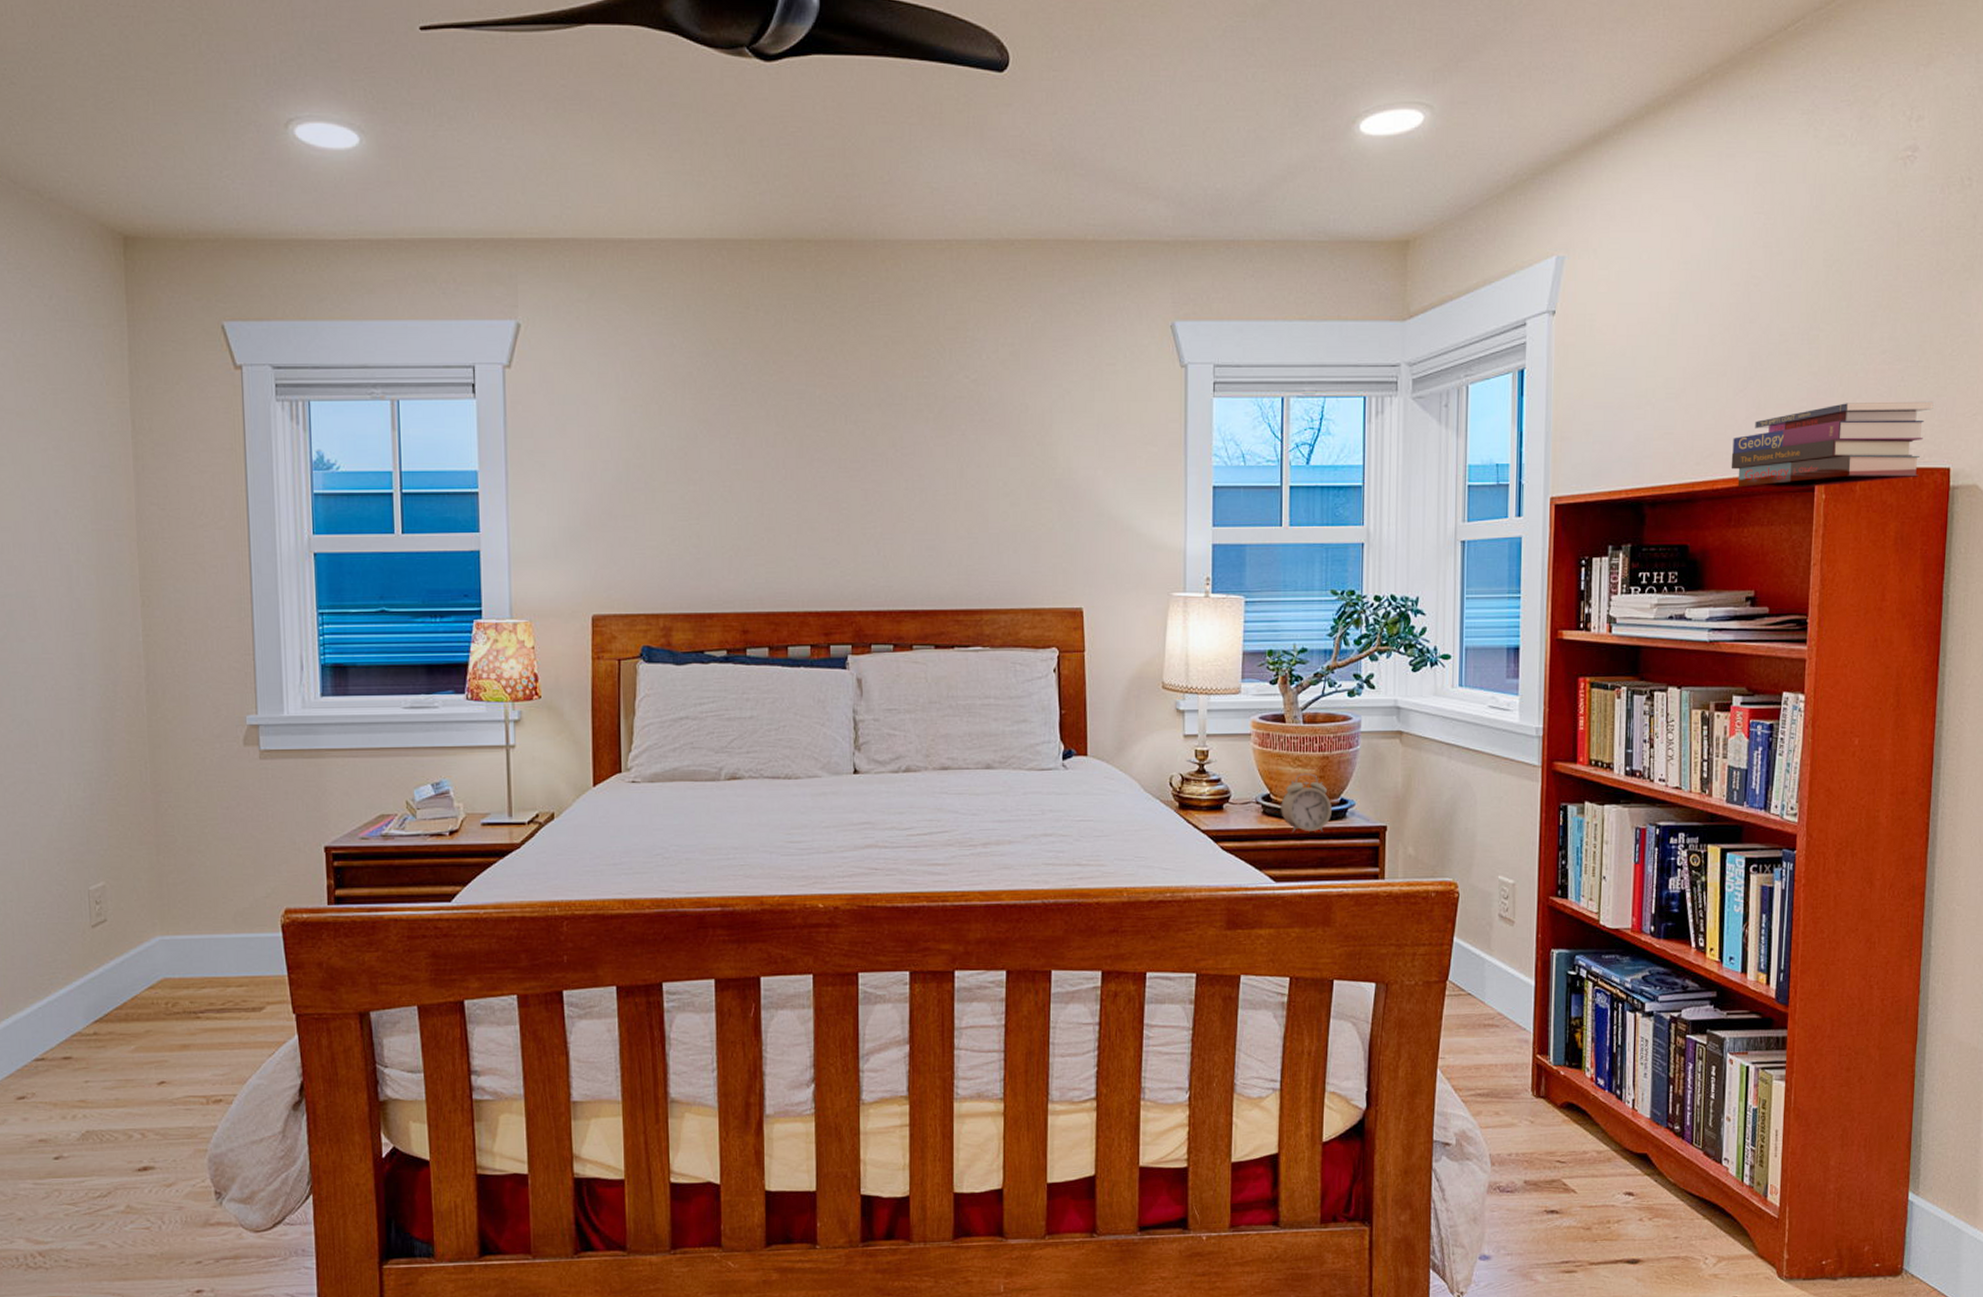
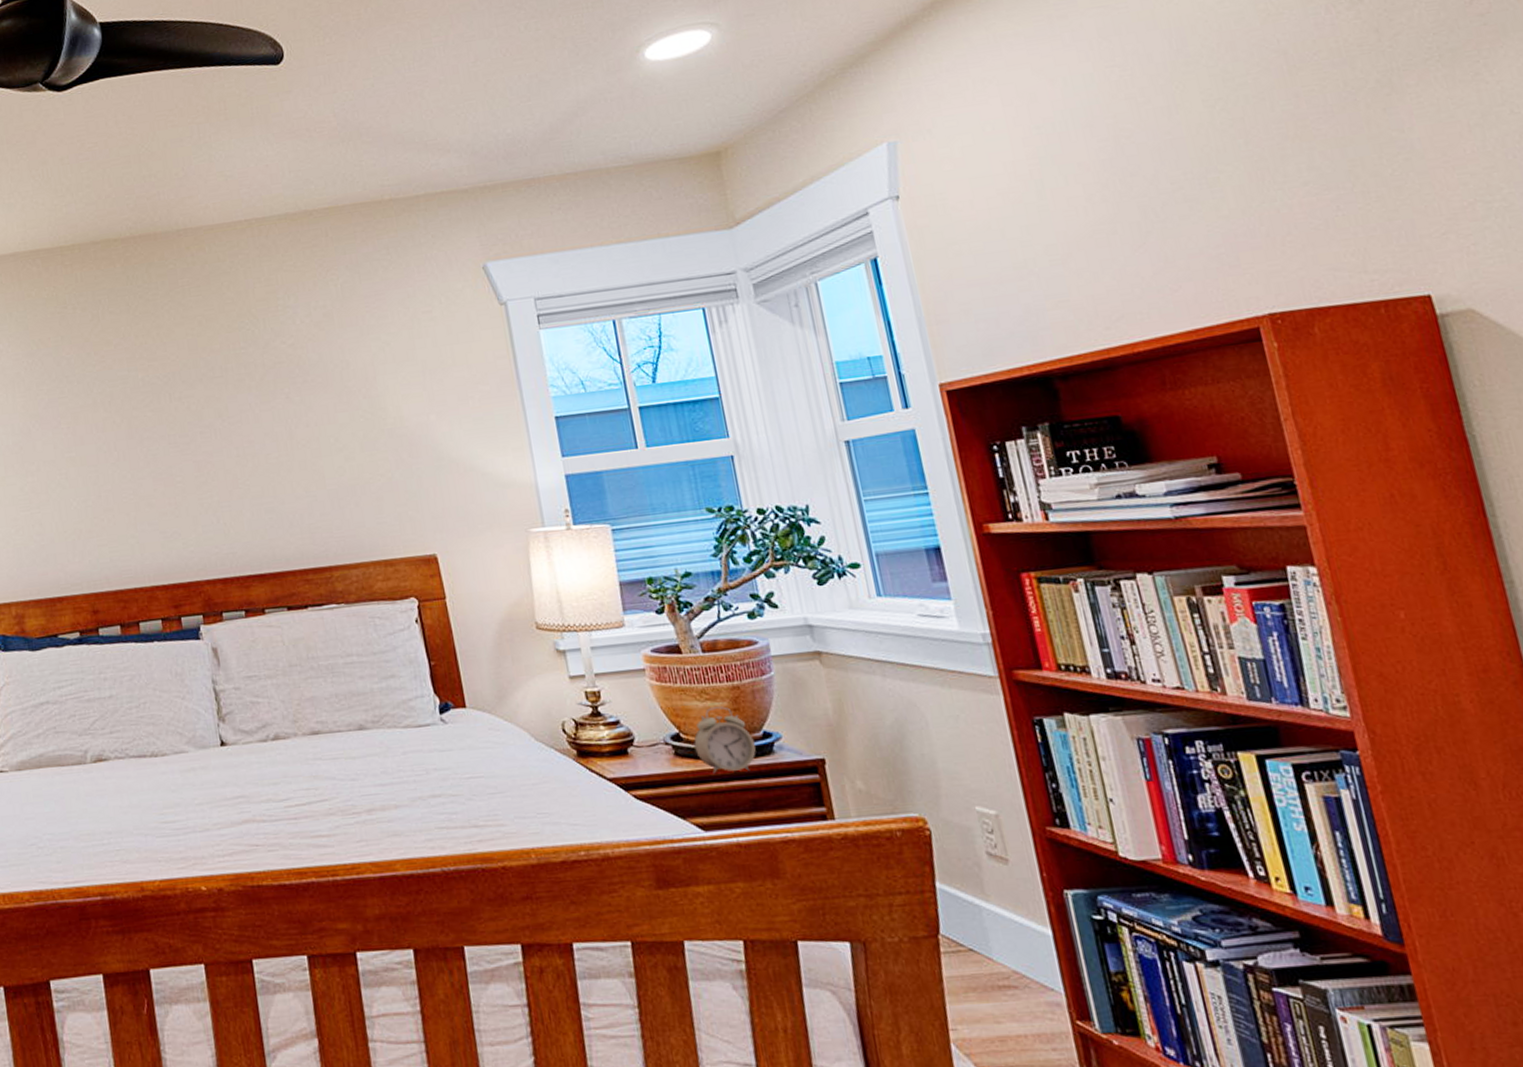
books: present [1731,401,1934,488] -> none [1144,226,1392,348]

